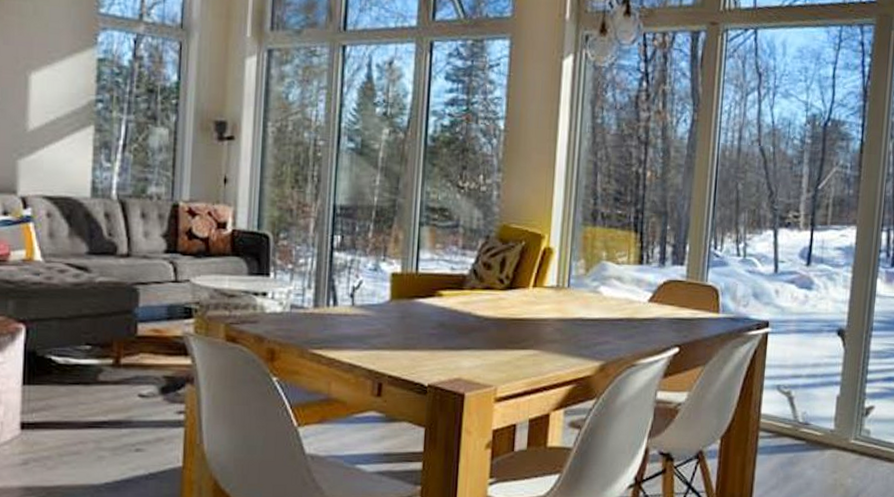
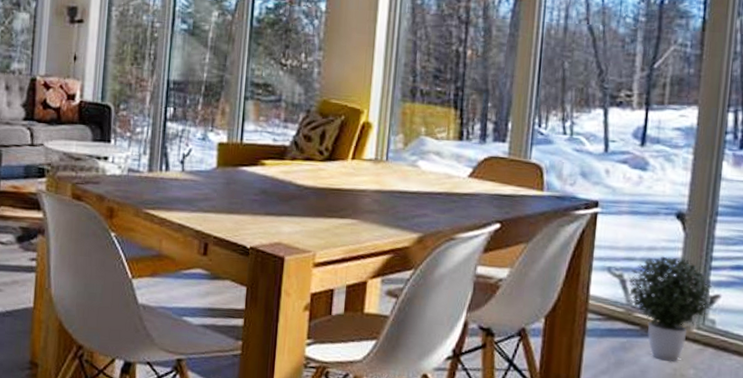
potted plant: none [796,372,868,472] -> present [629,256,713,362]

